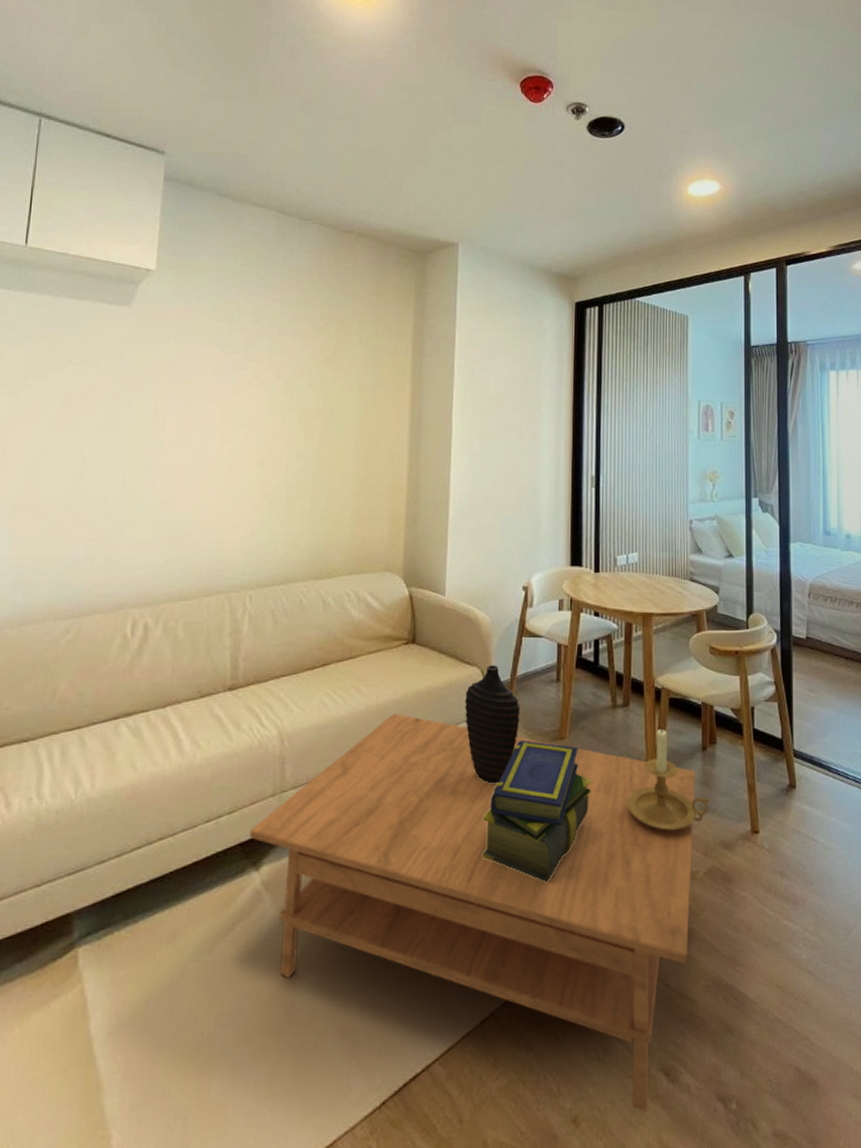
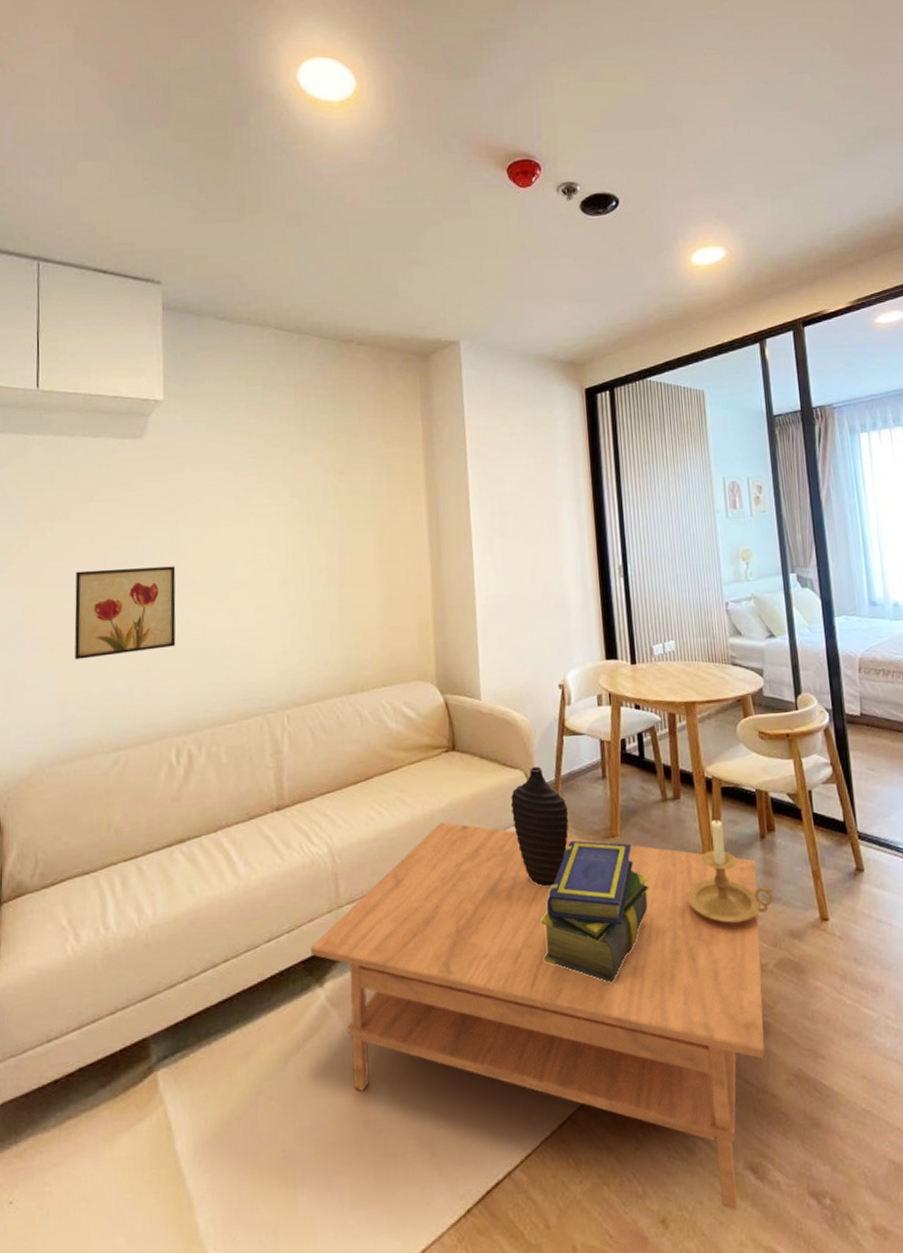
wall art: none [36,433,151,522] -> present [74,566,176,660]

